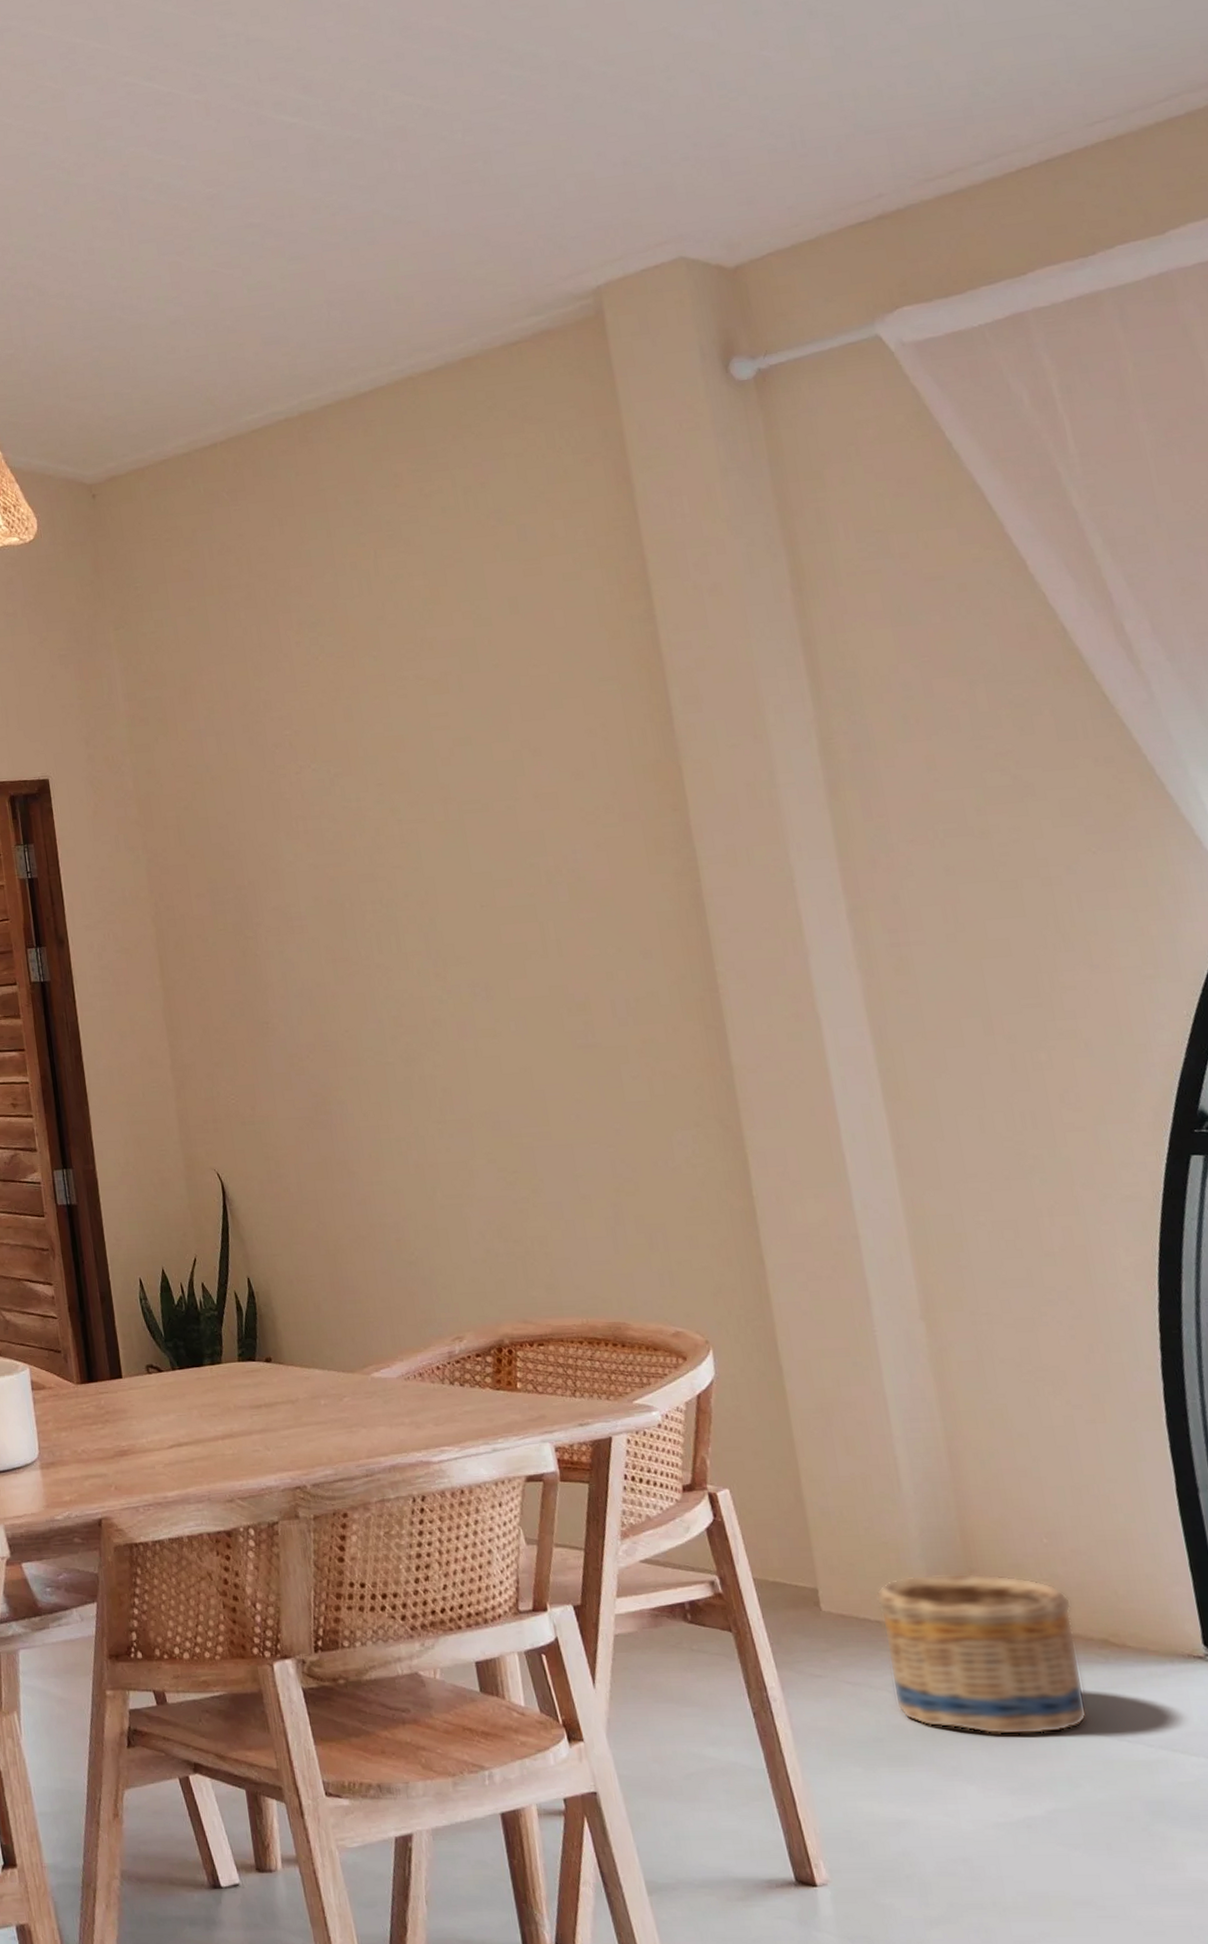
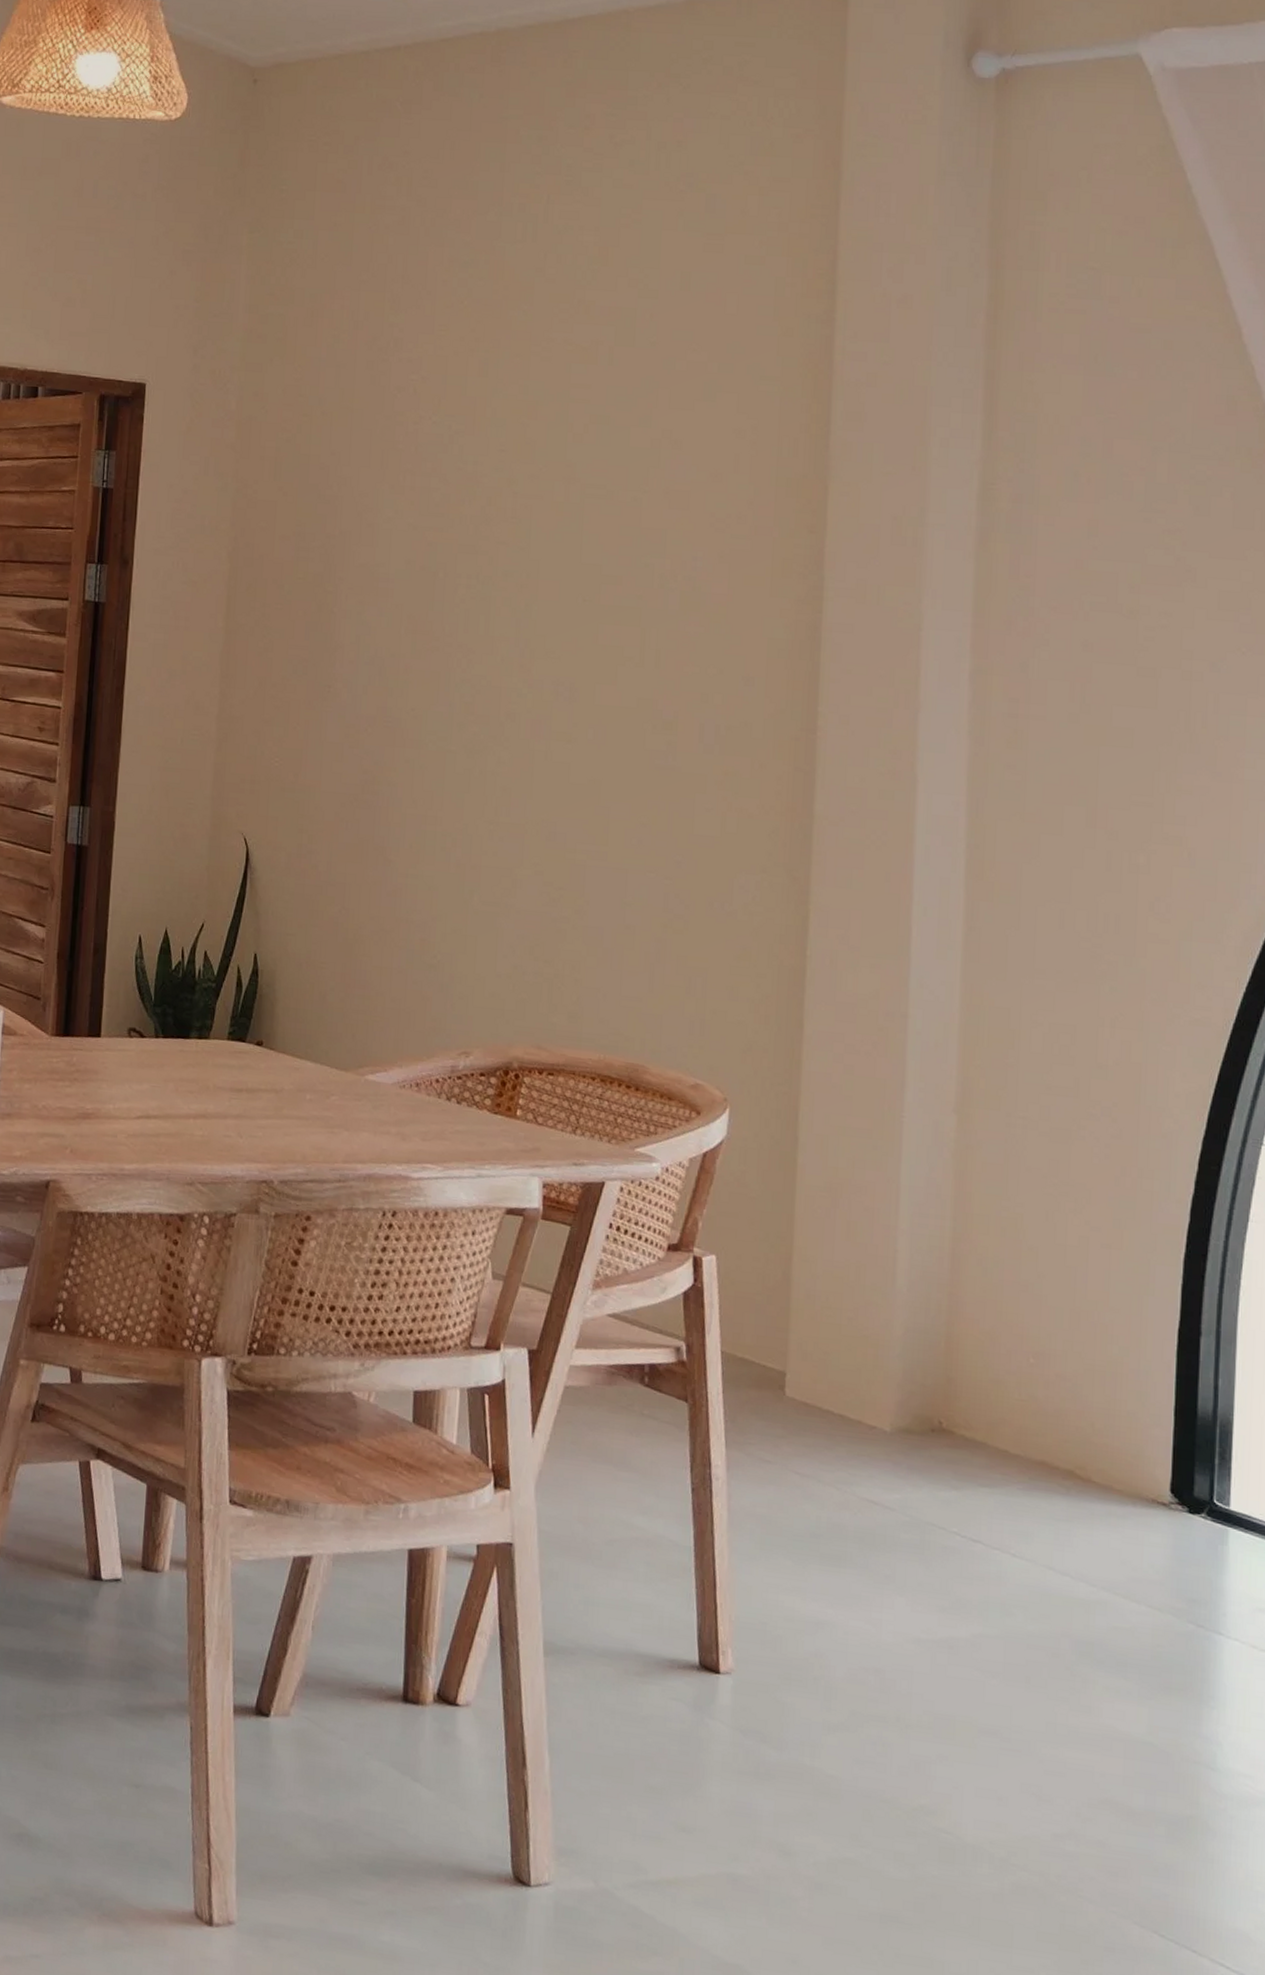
basket: present [875,1573,1088,1736] -> none [841,1374,1045,1558]

